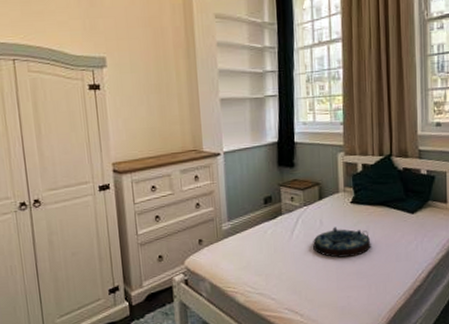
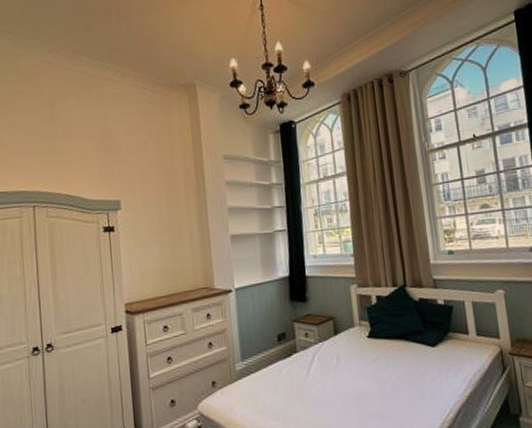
serving tray: present [313,227,371,258] -> none [331,364,393,398]

